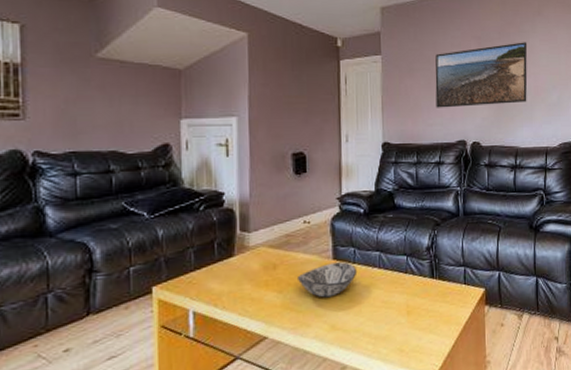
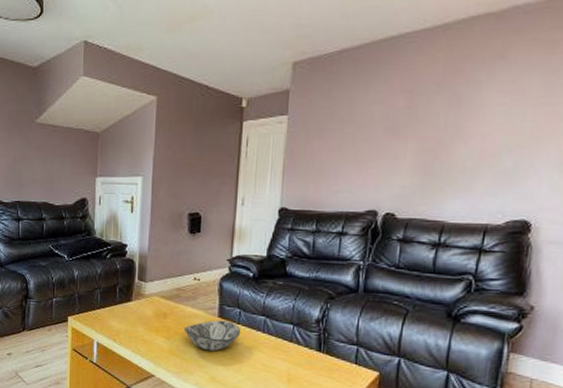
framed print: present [435,42,528,108] -> none [345,94,478,174]

